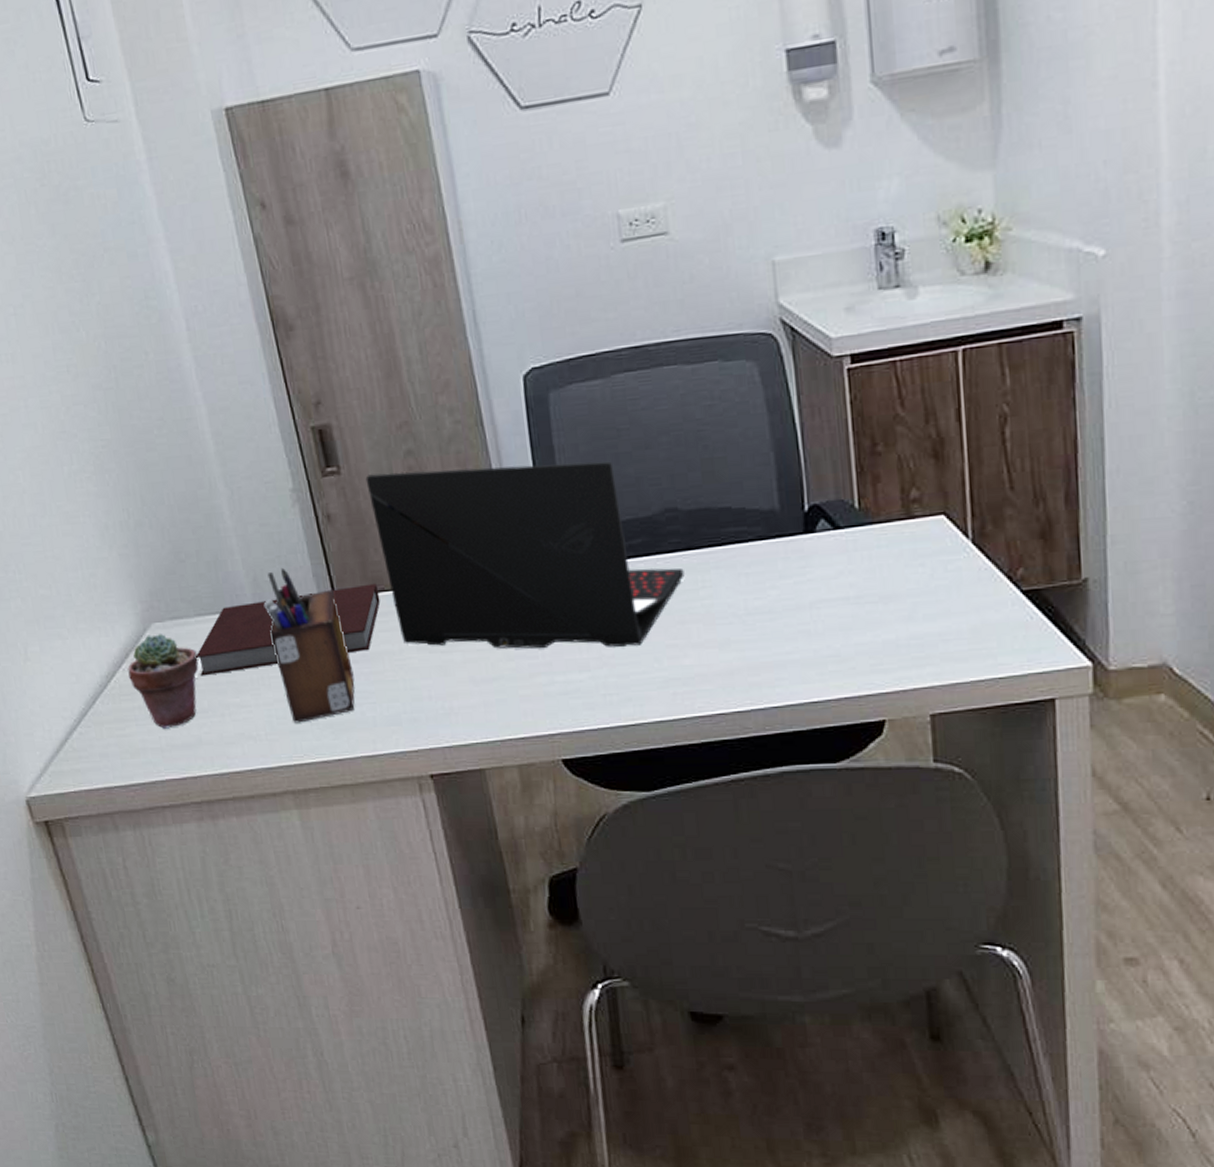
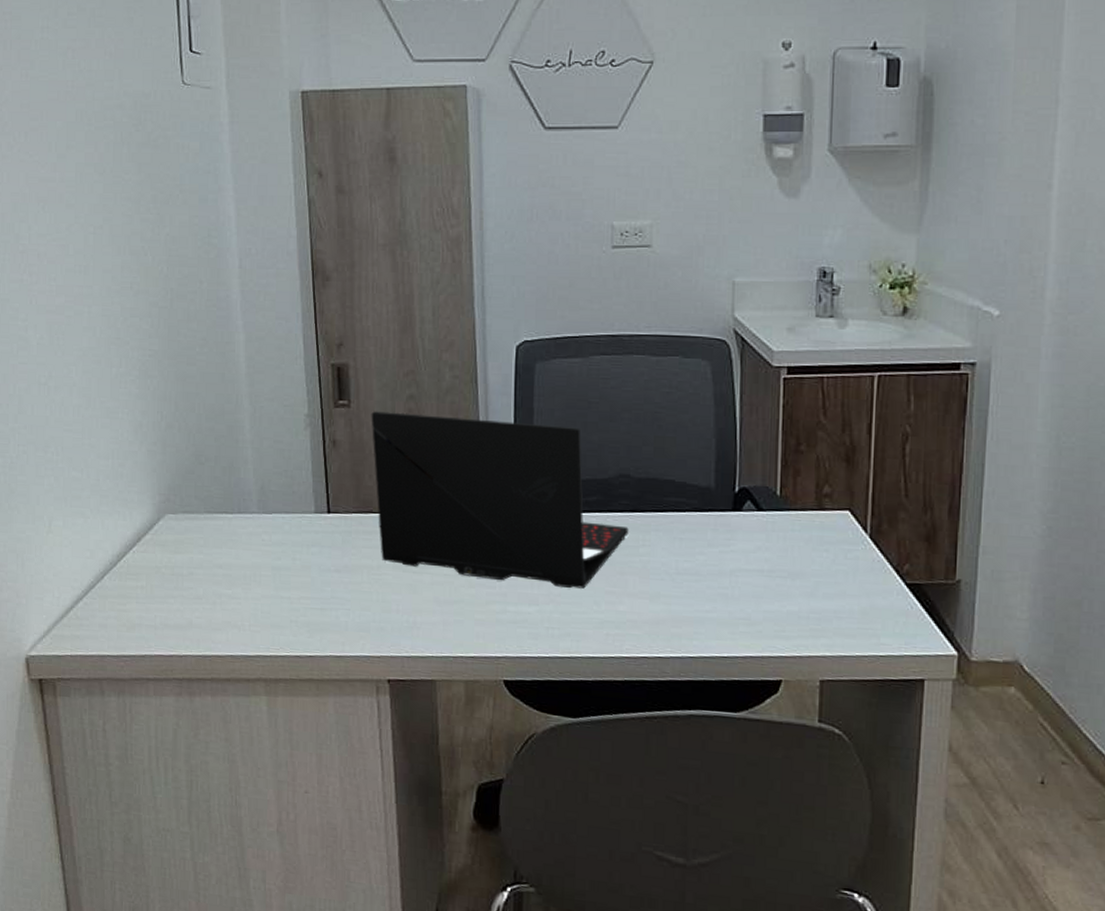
potted succulent: present [127,633,199,729] -> none [138,523,201,609]
notebook: present [196,583,380,676] -> none [200,504,368,567]
desk organizer: present [263,567,355,723] -> none [266,480,335,619]

